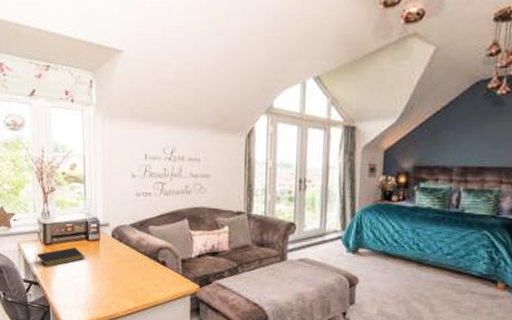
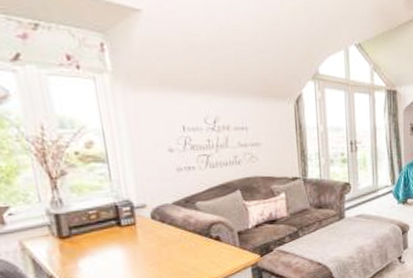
notepad: present [36,247,85,267] -> none [50,236,119,264]

